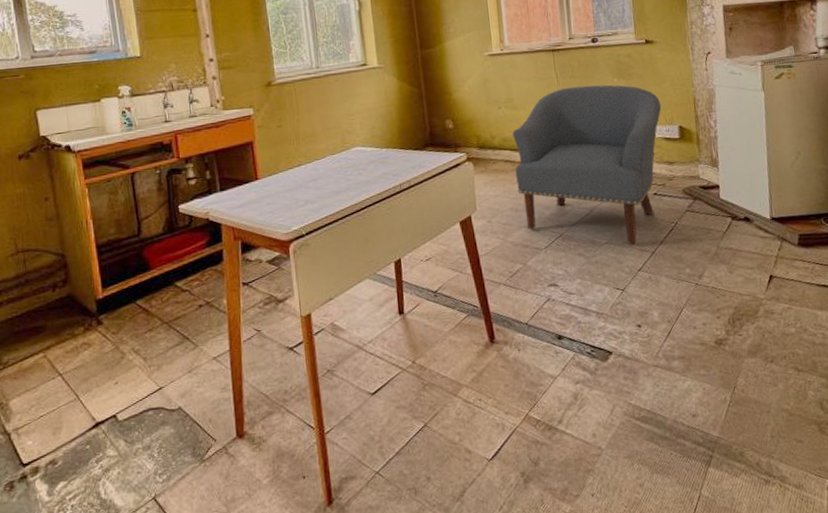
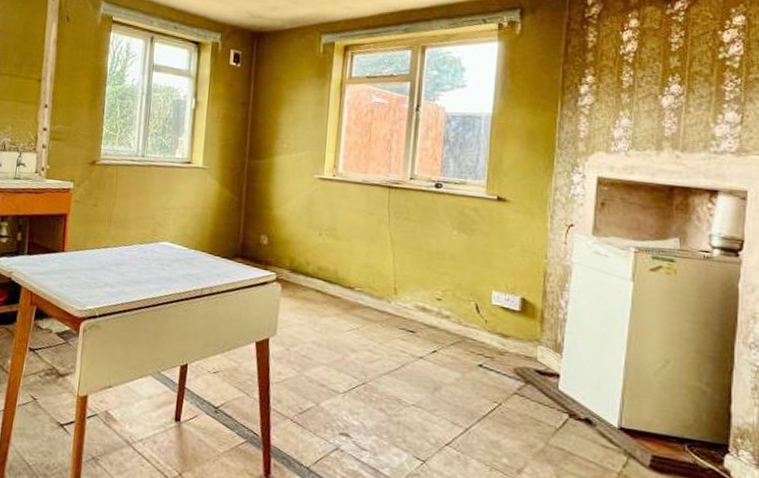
chair: present [512,85,662,245] -> none [324,228,504,415]

